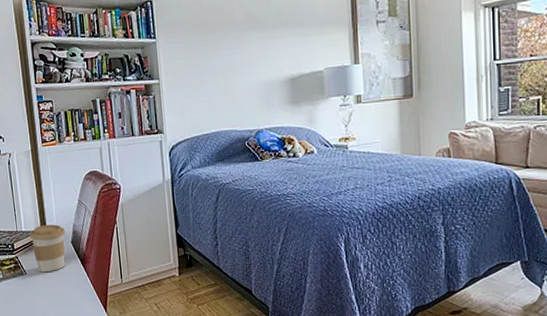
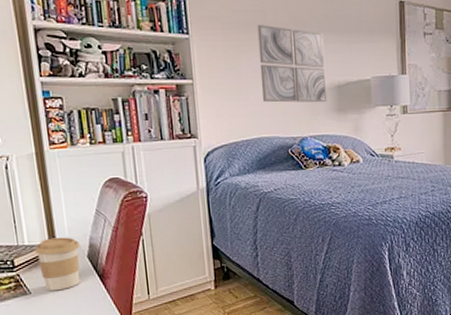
wall art: none [215,24,282,98] -> present [257,24,327,103]

